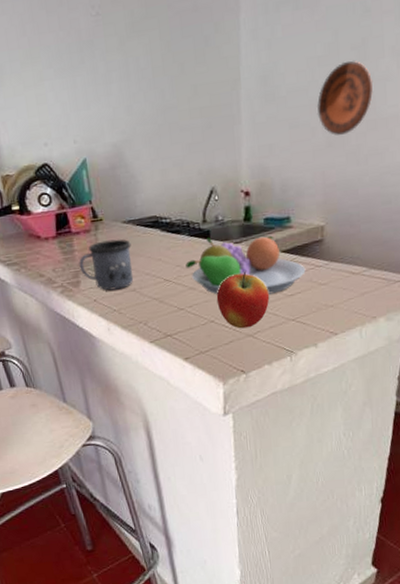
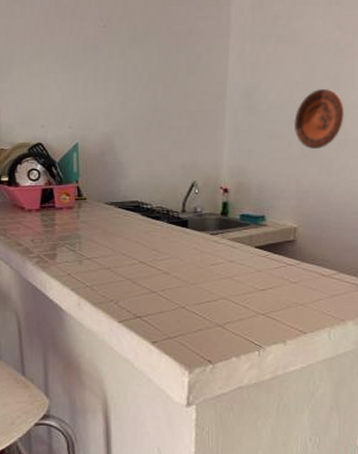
mug: present [79,239,134,291] -> none [58,218,111,266]
fruit bowl: present [186,235,306,294] -> none [162,226,278,287]
apple: present [216,271,270,329] -> none [189,261,241,318]

